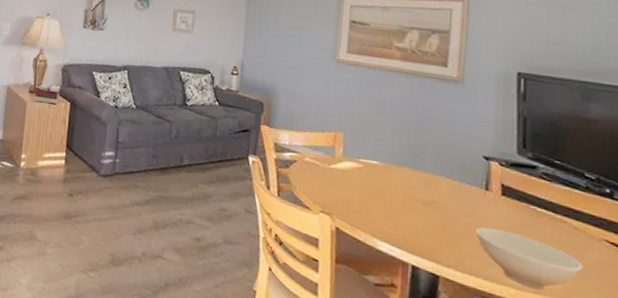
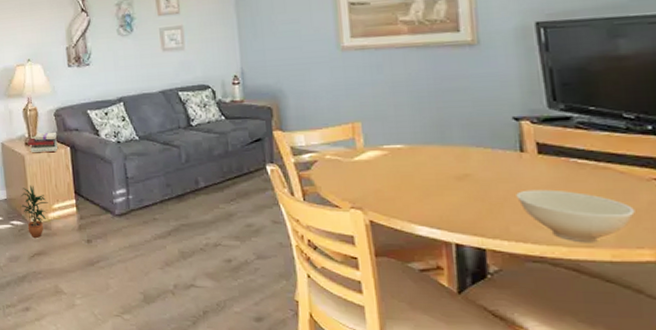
potted plant: none [14,131,40,182] -> present [20,185,48,238]

